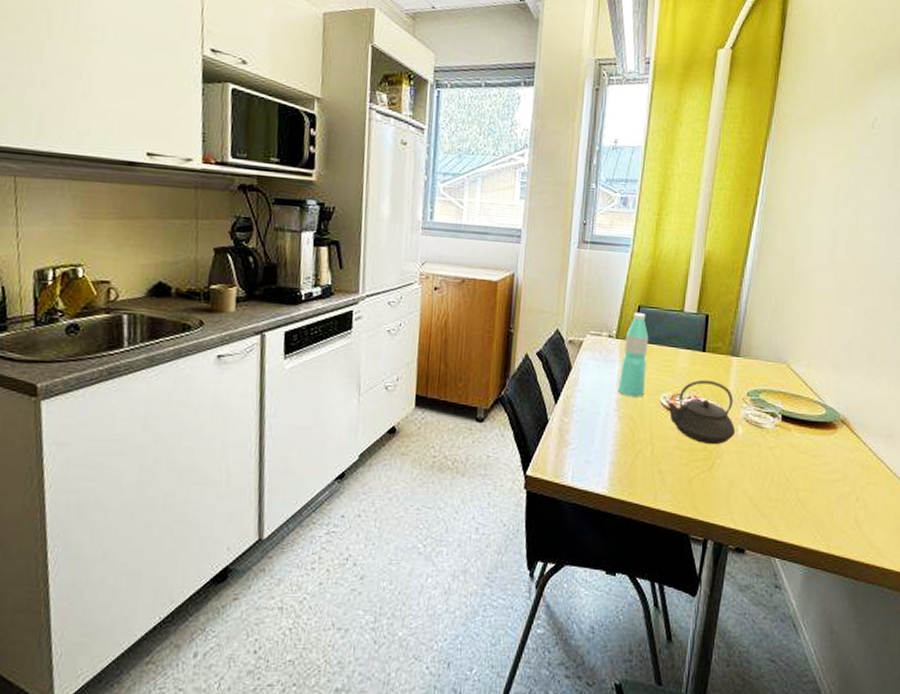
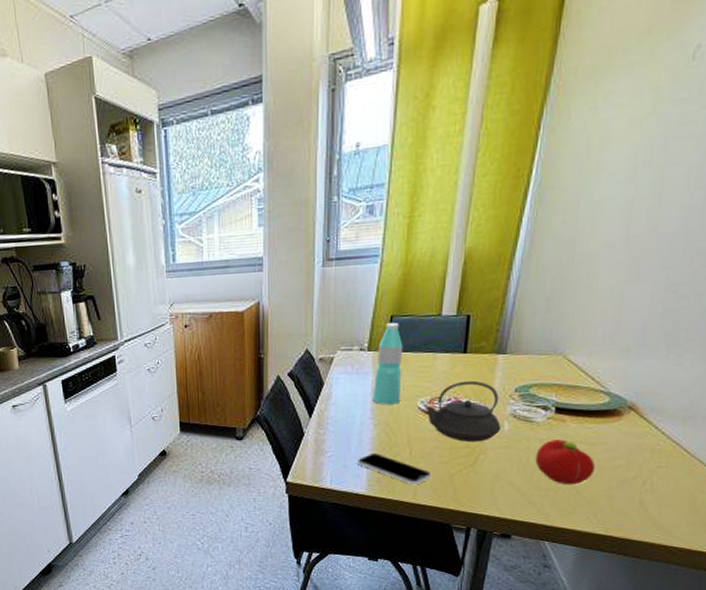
smartphone: none [601,448,672,488] -> present [358,452,432,485]
fruit: none [765,448,816,497] -> present [535,439,595,485]

